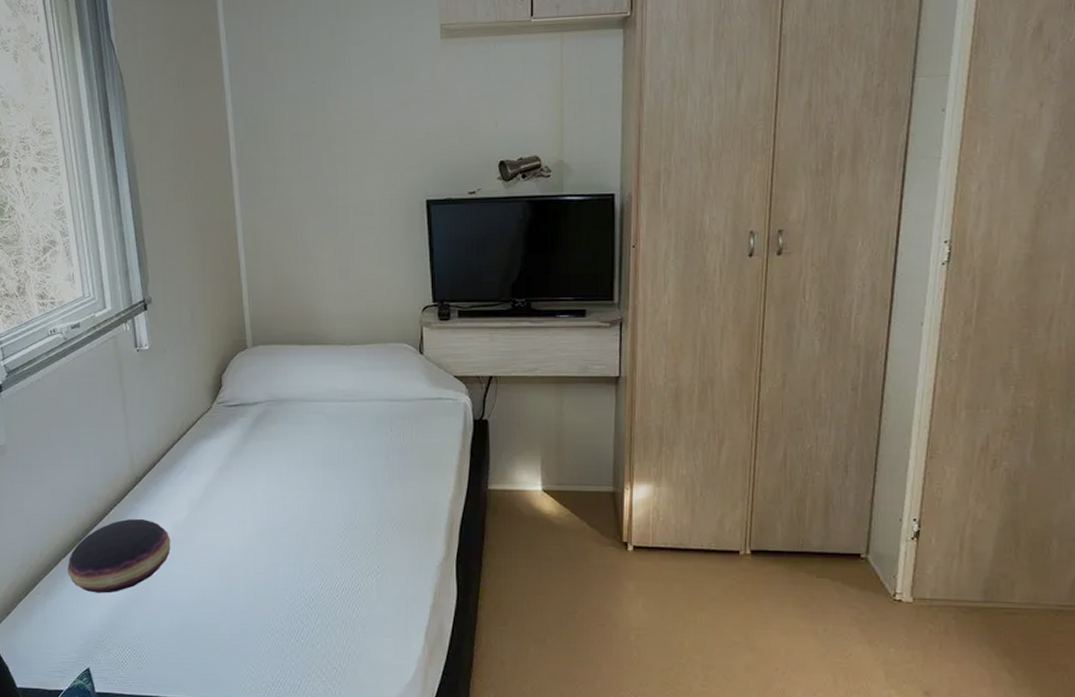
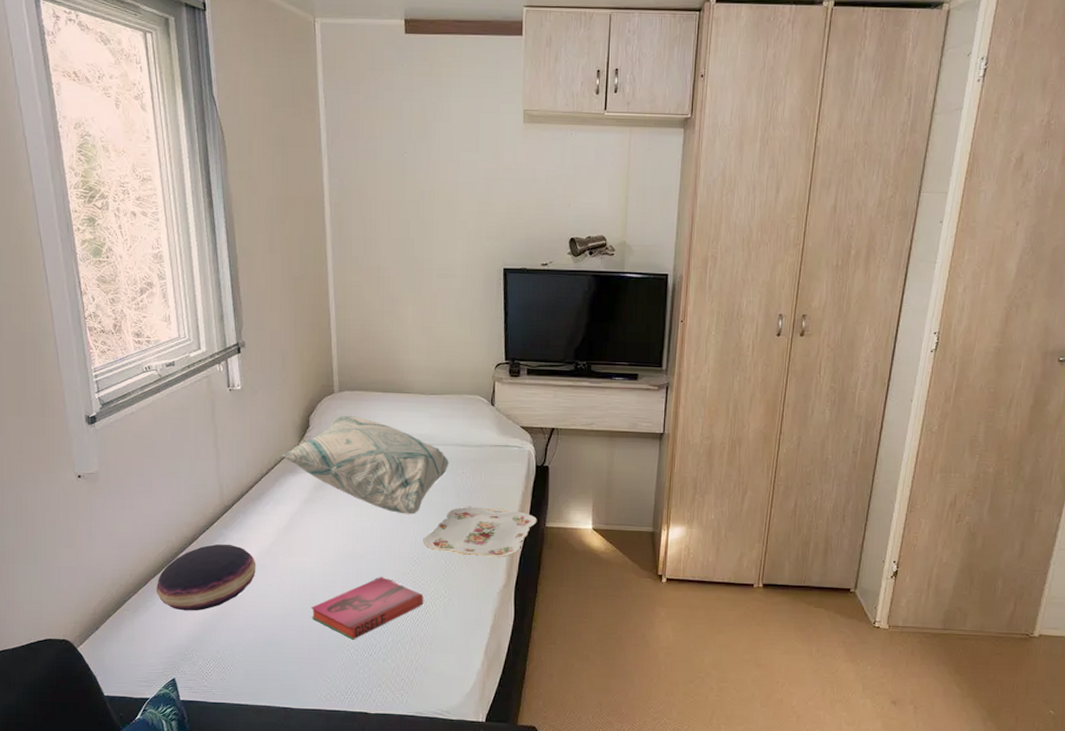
decorative pillow: none [193,373,376,480] -> present [281,416,449,515]
hardback book: none [231,551,354,623] -> present [311,577,424,640]
serving tray: none [350,470,478,526] -> present [423,507,537,557]

